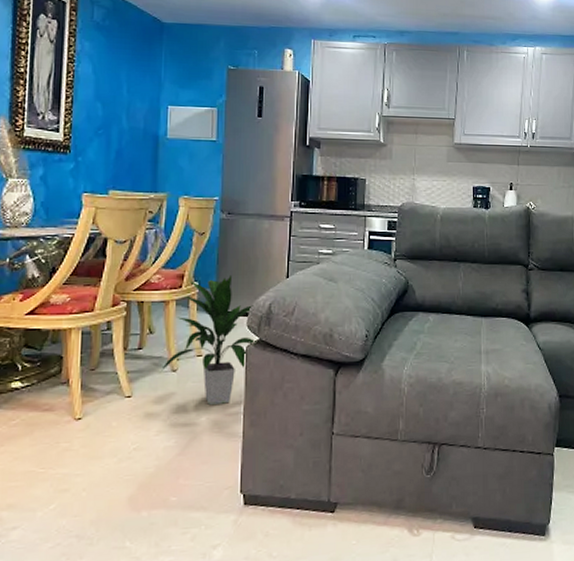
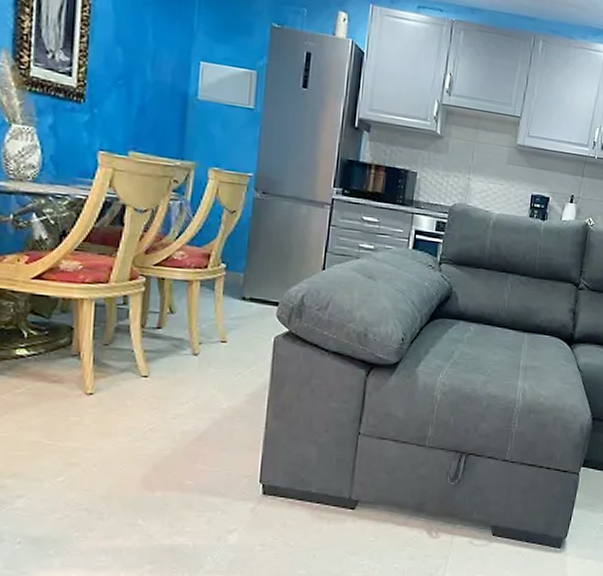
indoor plant: present [160,274,256,406] -> none [180,260,285,394]

